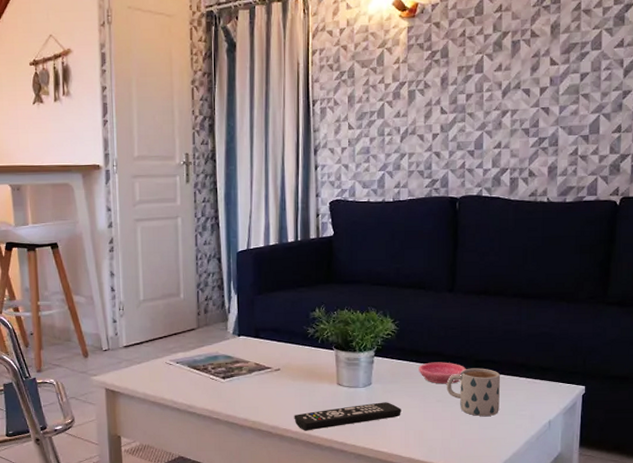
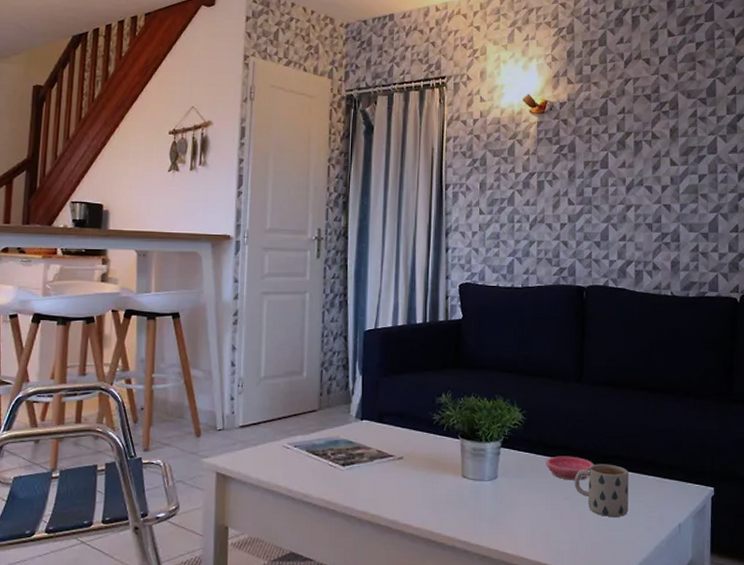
remote control: present [294,402,401,431] -> none [415,498,528,528]

